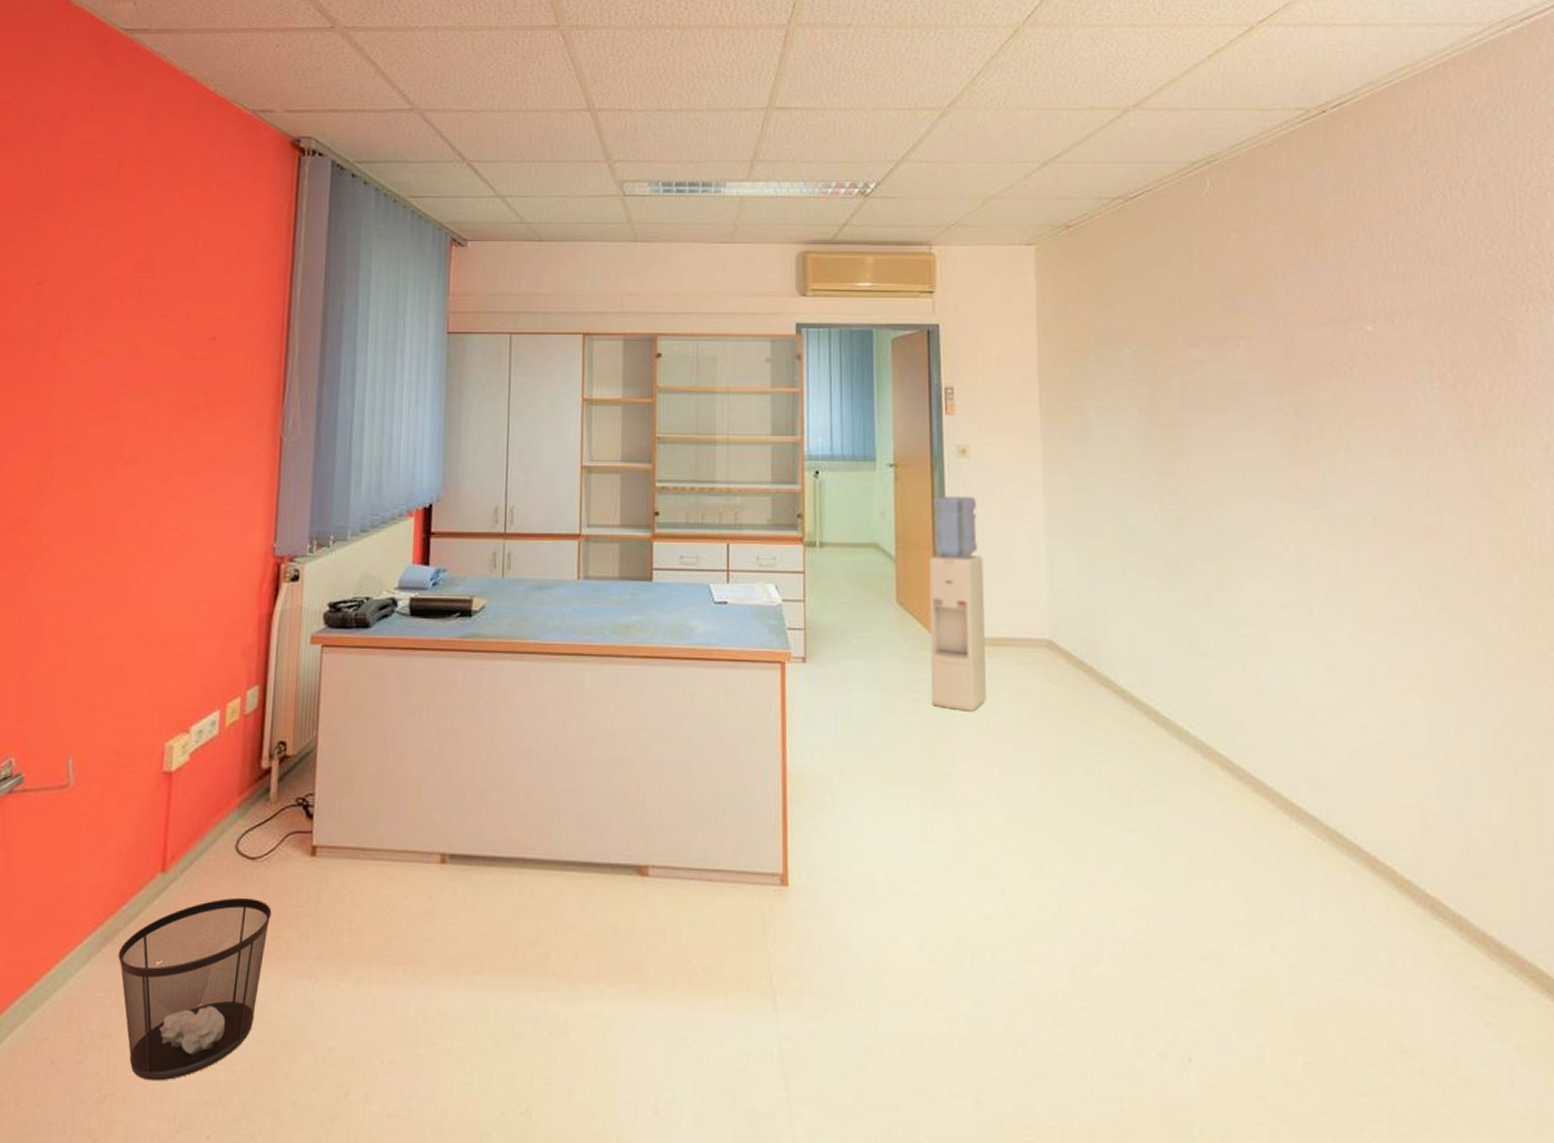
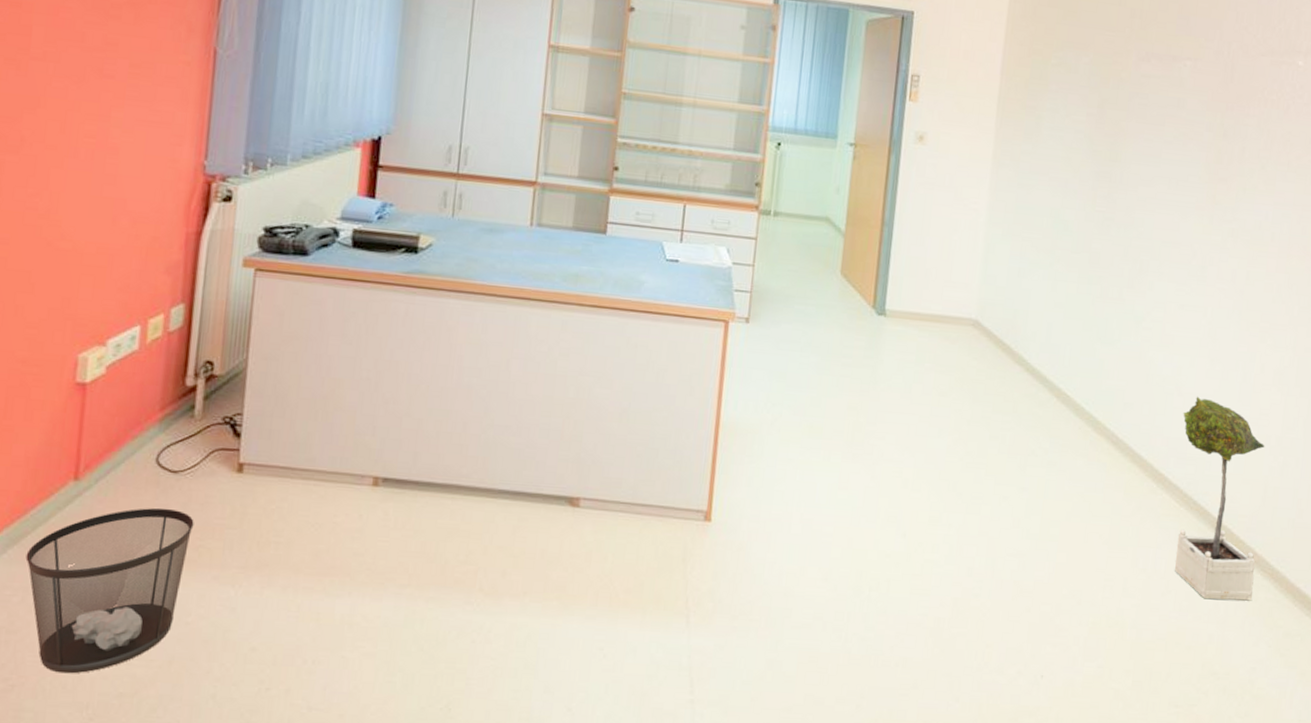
water cooler: present [928,496,986,712] -> none [862,178,927,378]
potted tree: none [1306,708,1435,956] -> present [1175,396,1265,601]

